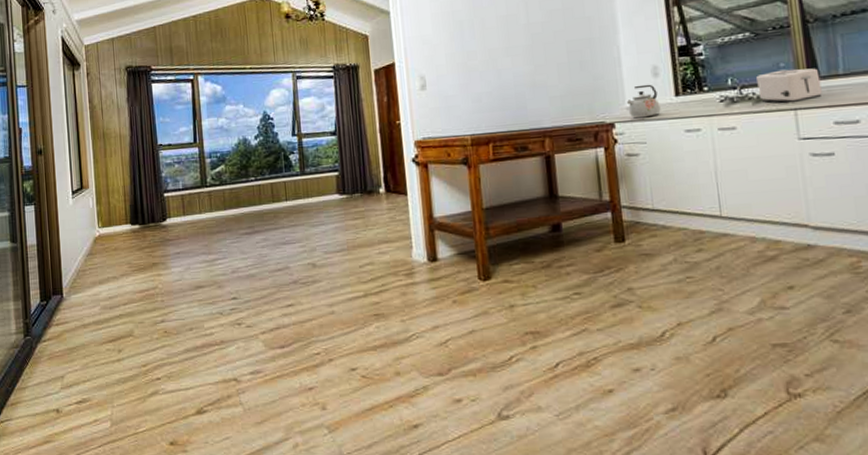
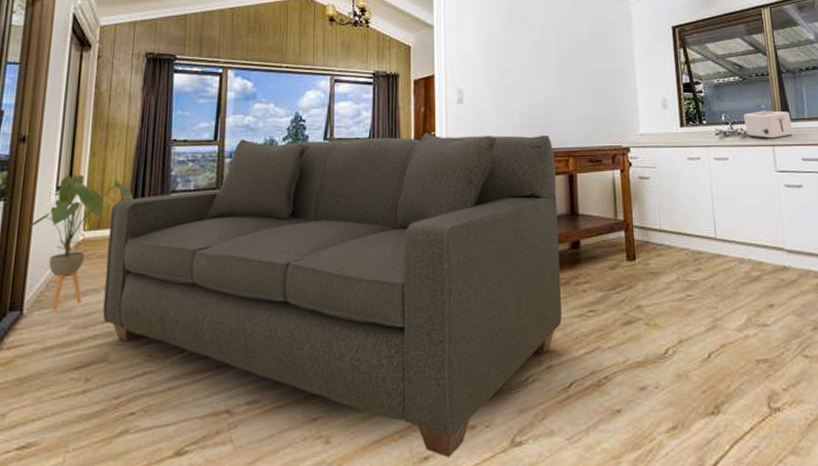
house plant: none [57,179,134,295] -> present [30,174,134,311]
sofa: none [117,115,545,427] -> present [102,132,562,458]
kettle: present [627,84,661,119] -> none [641,114,669,145]

